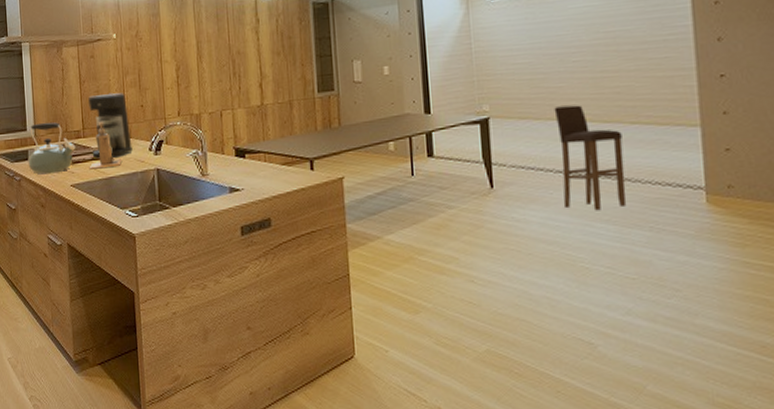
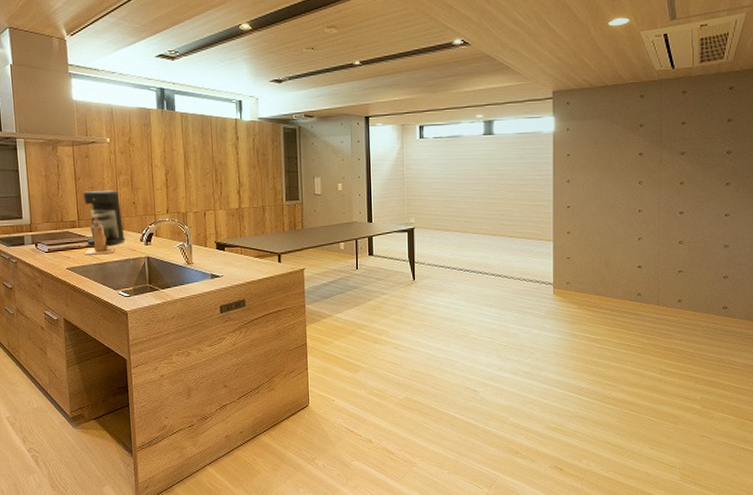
kettle: present [28,122,76,175] -> none [24,213,72,258]
bar stool: present [554,105,627,211] -> none [459,222,504,298]

